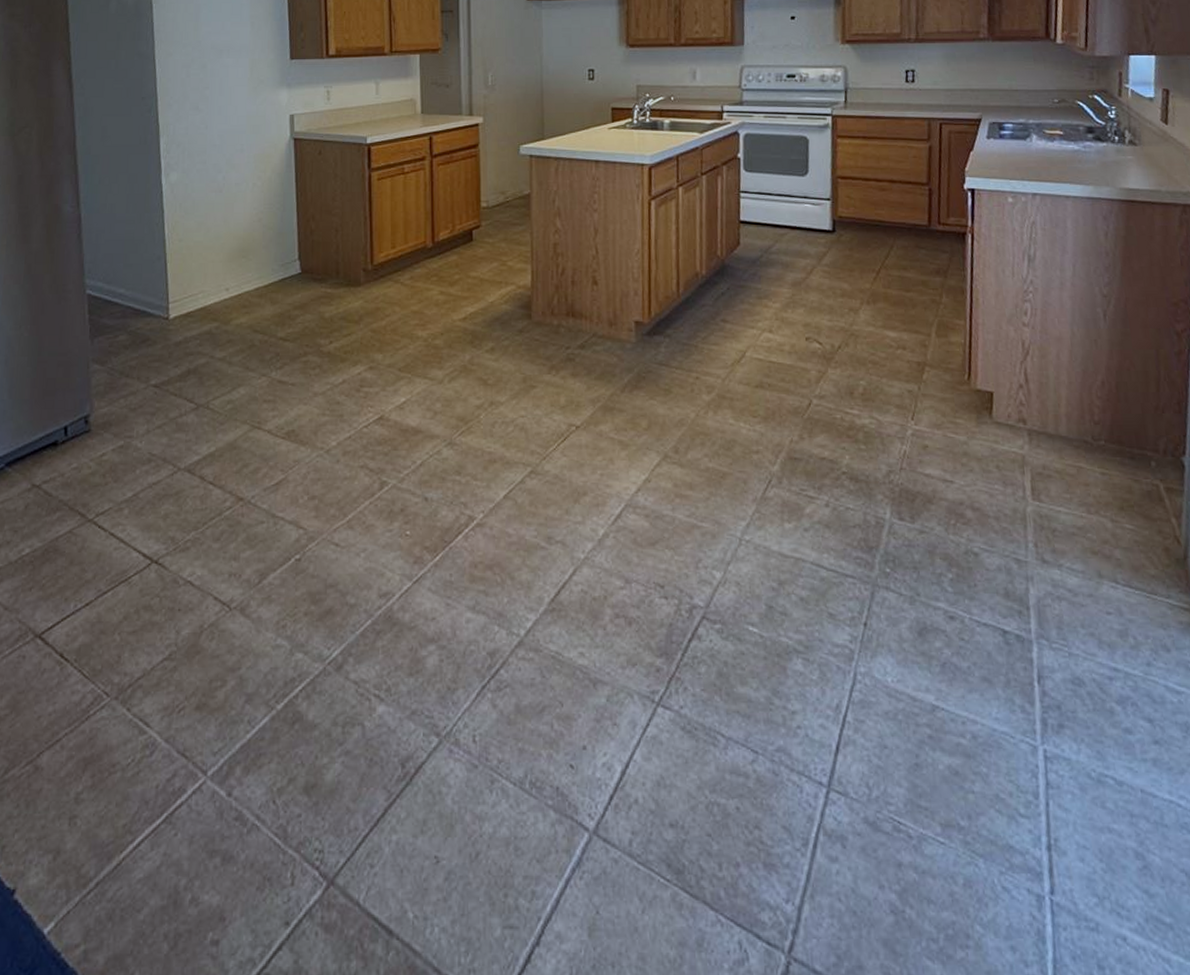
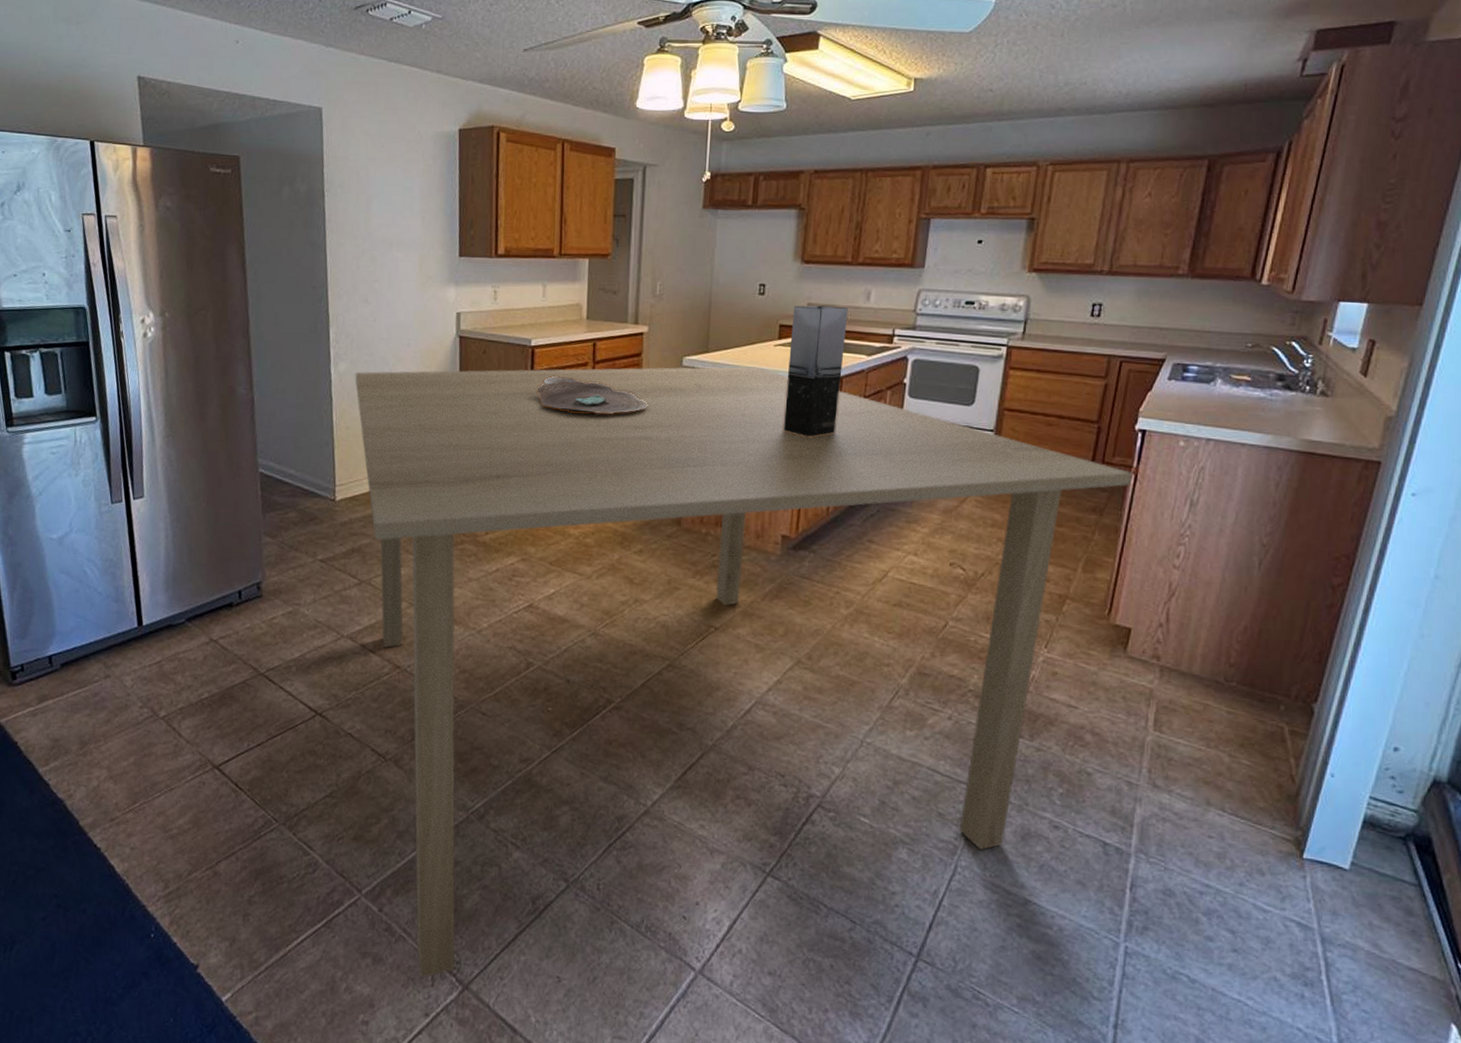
dining table: none [187,151,970,876] -> present [355,366,1133,978]
decorative bowl: none [375,173,489,209] -> present [536,376,648,415]
vase: none [623,87,678,218] -> present [783,305,848,437]

